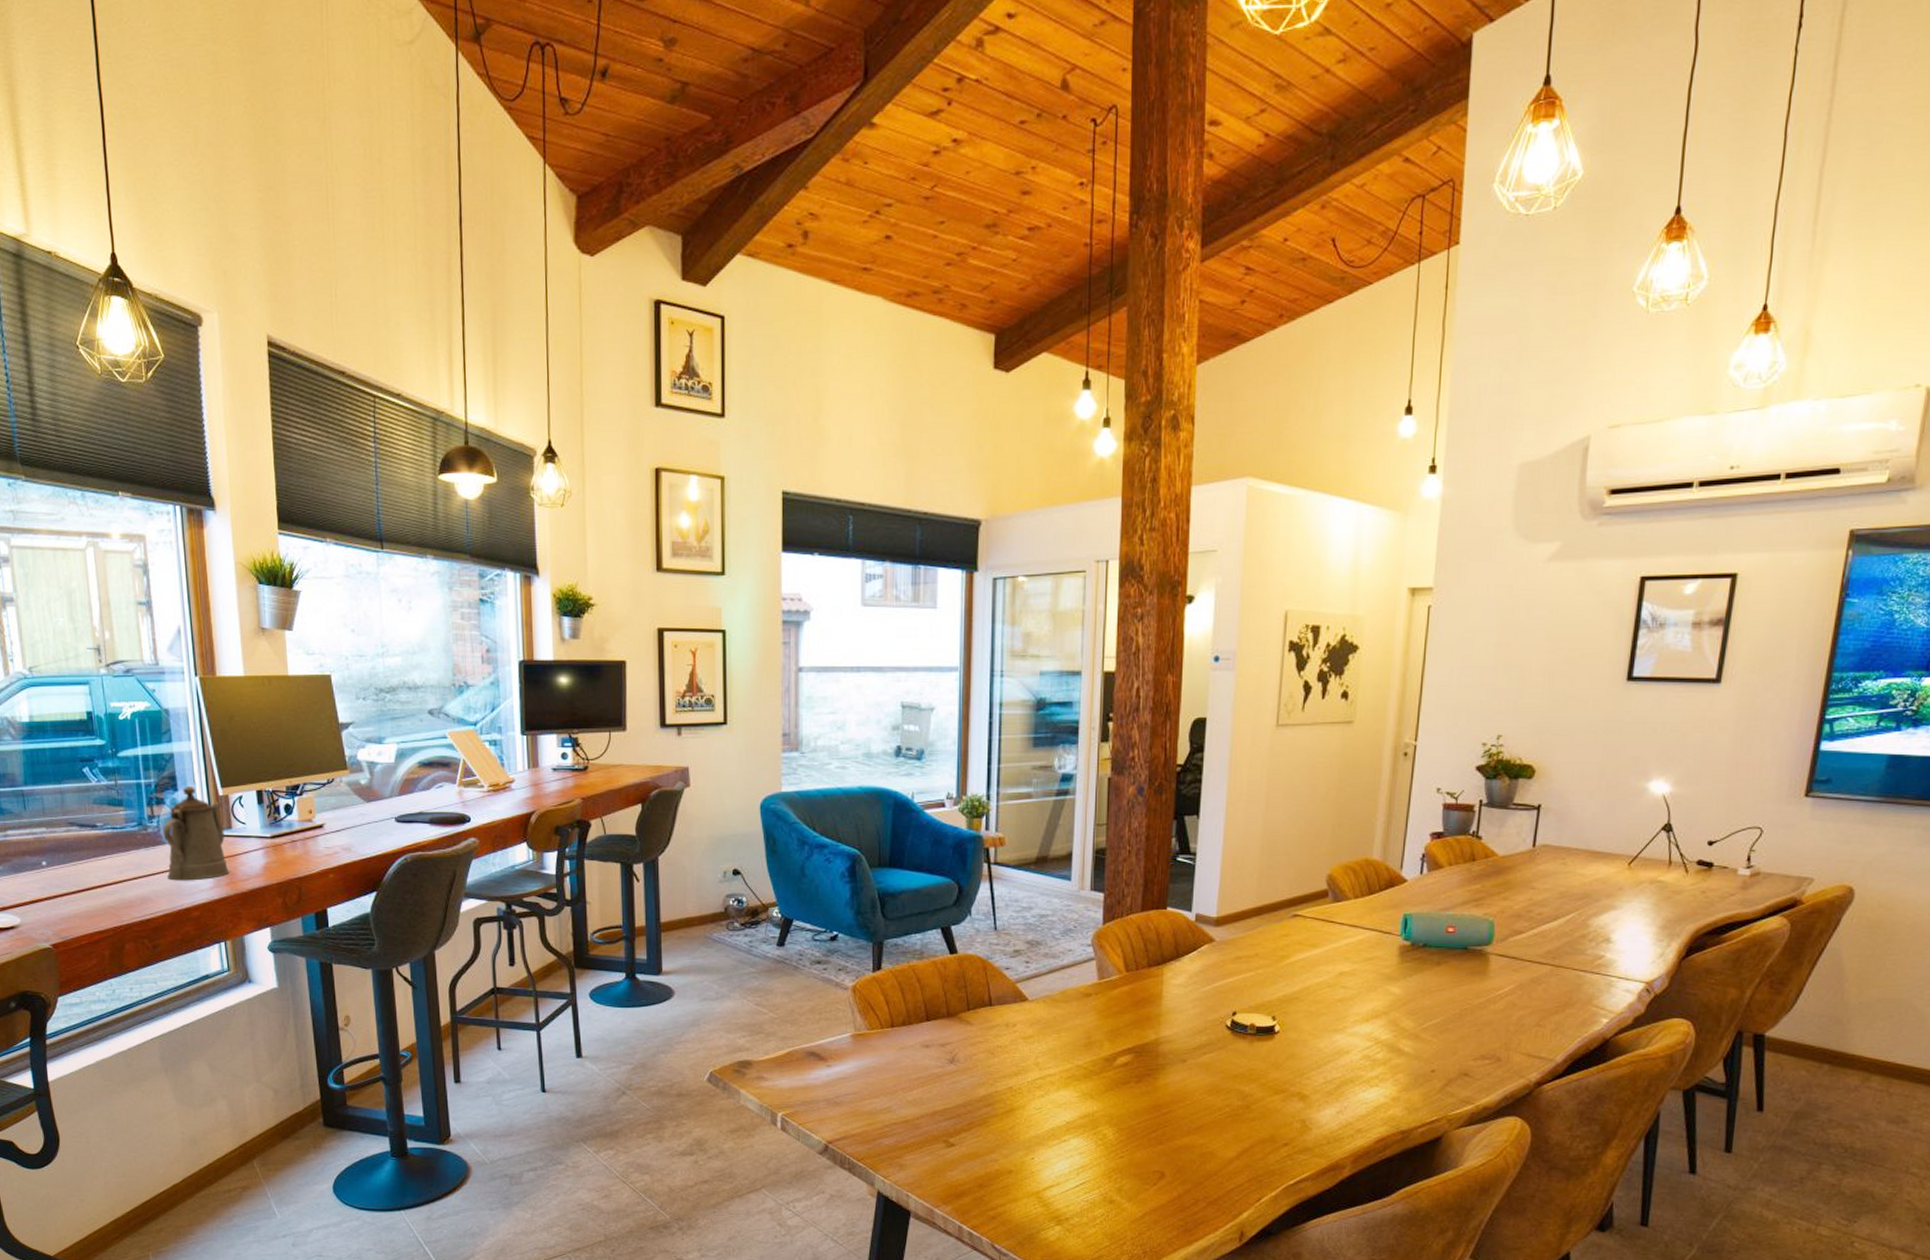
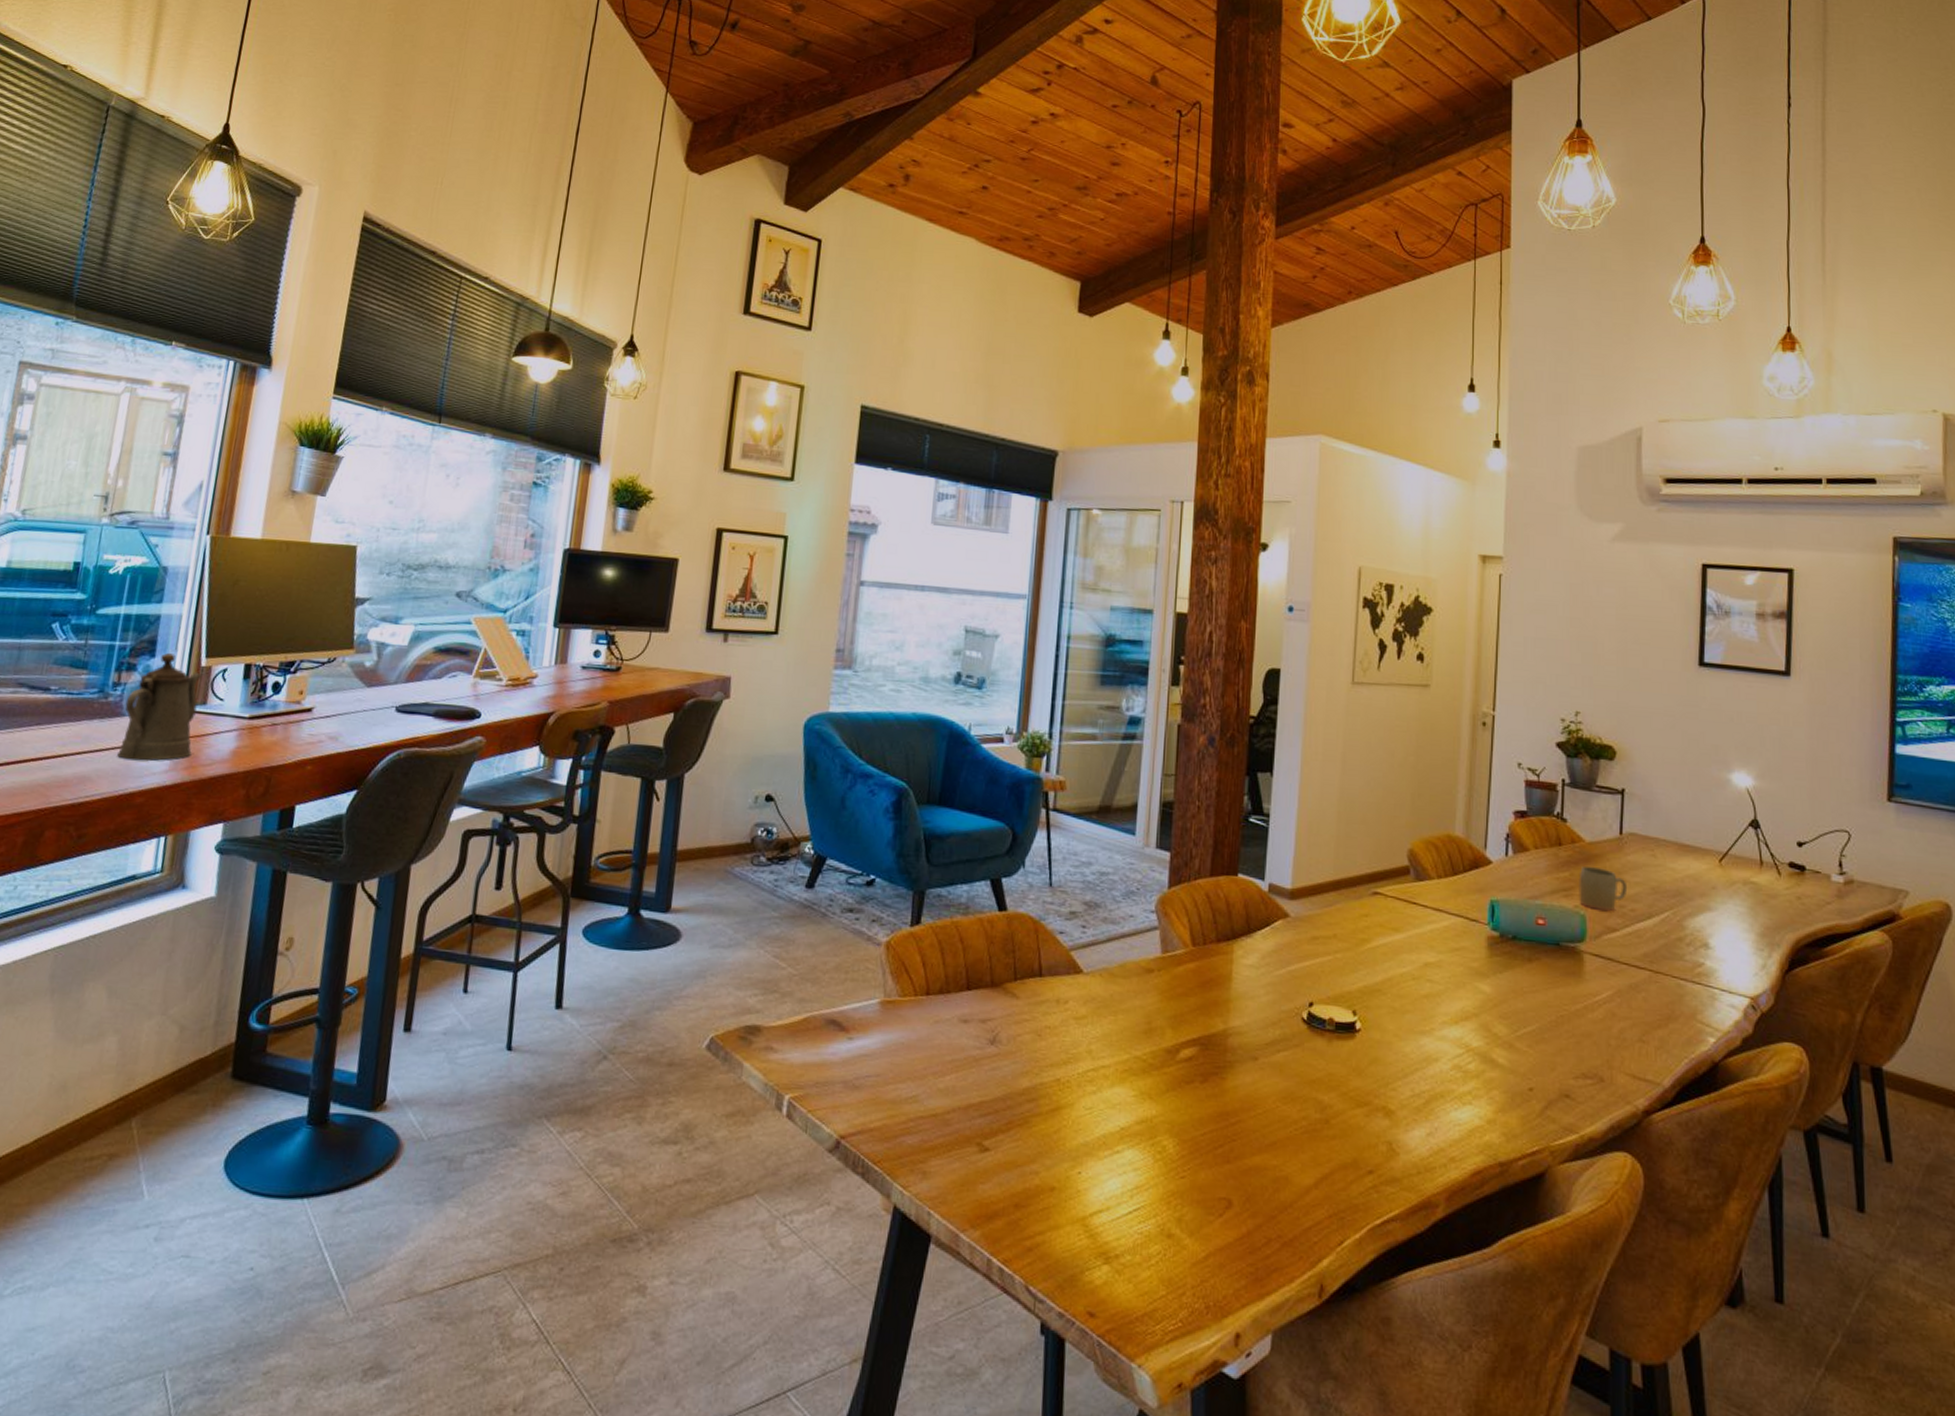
mug: none [1488,877,1537,916] -> present [1579,866,1628,911]

